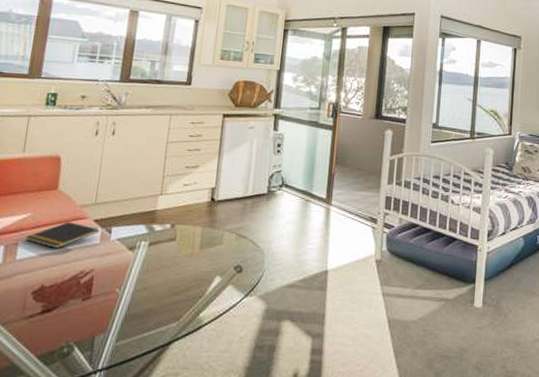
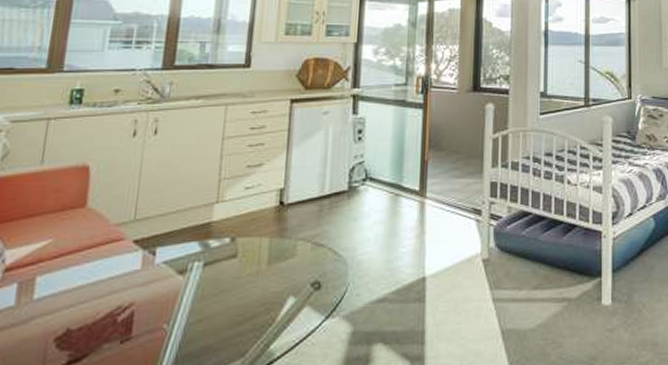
notepad: present [25,222,100,249] -> none [45,245,141,282]

